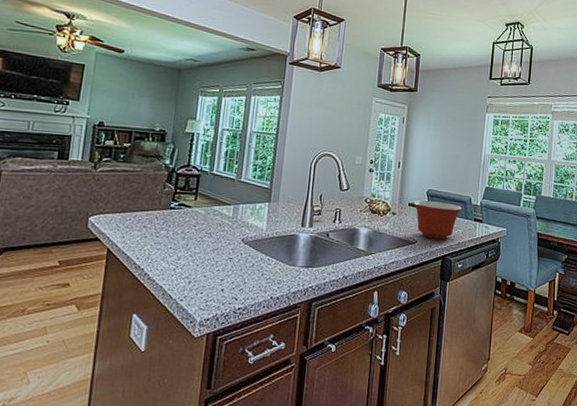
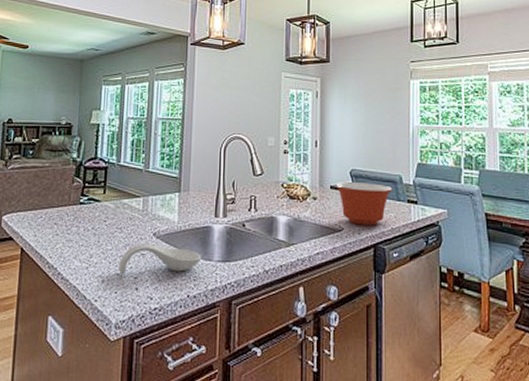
spoon rest: none [206,248,286,277] -> present [119,244,201,275]

